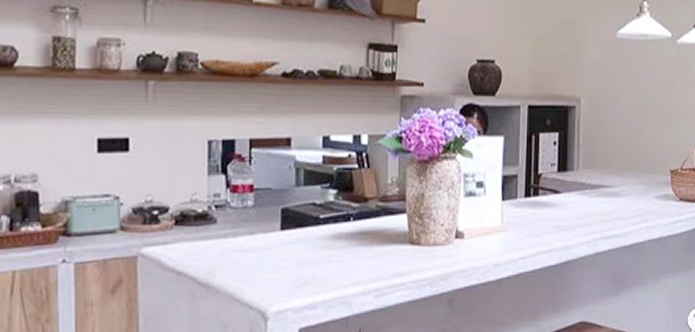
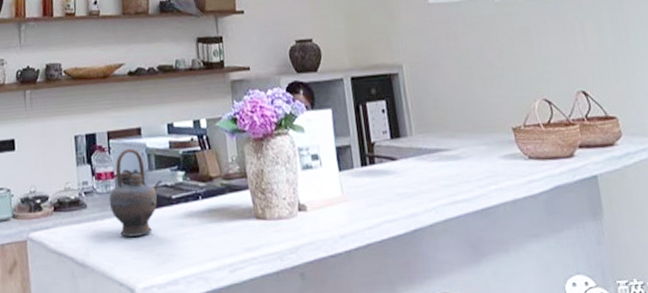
teapot: none [244,160,310,257] -> present [109,148,163,237]

